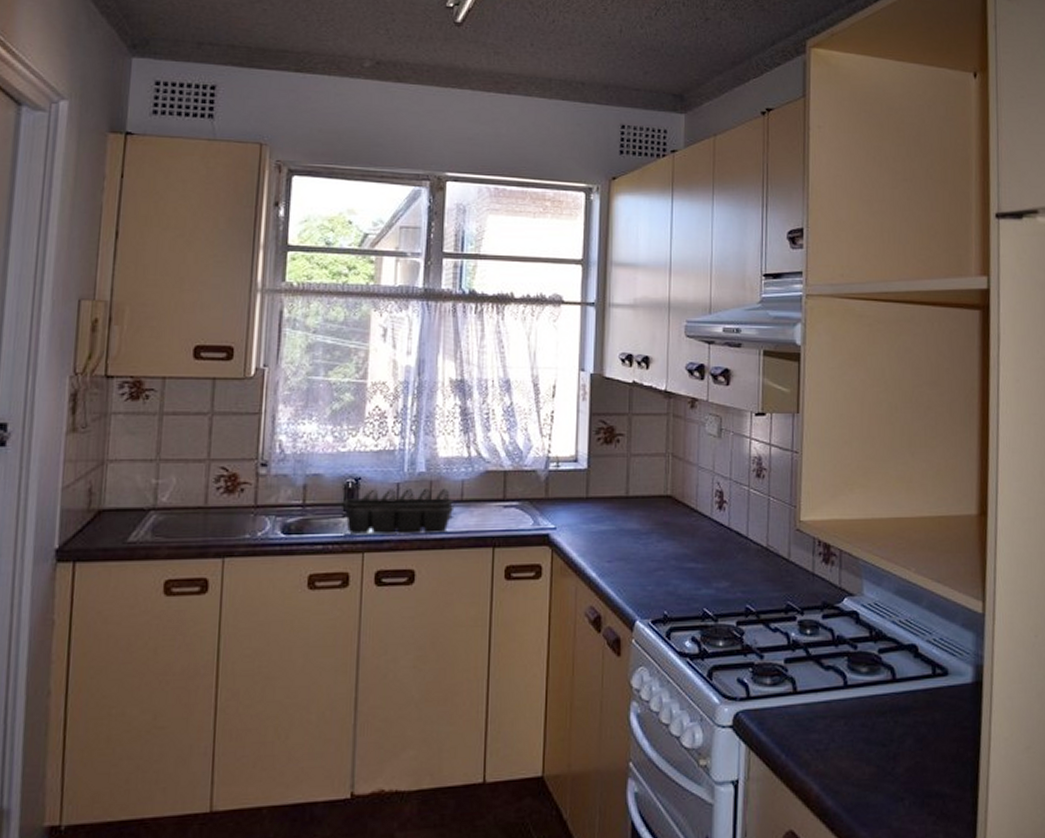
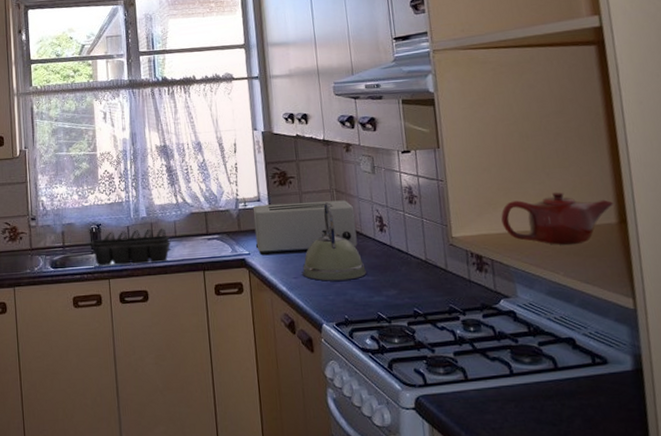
toaster: none [564,466,693,532] -> present [252,200,358,256]
kettle: none [618,469,697,568] -> present [302,202,367,282]
teapot: none [857,474,977,537] -> present [501,191,614,245]

